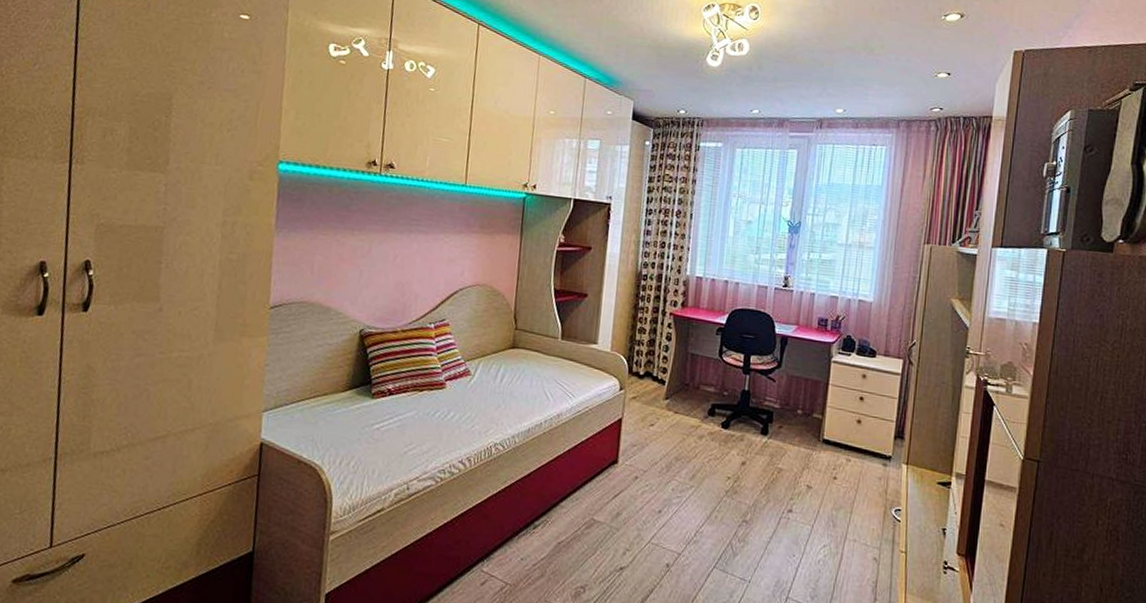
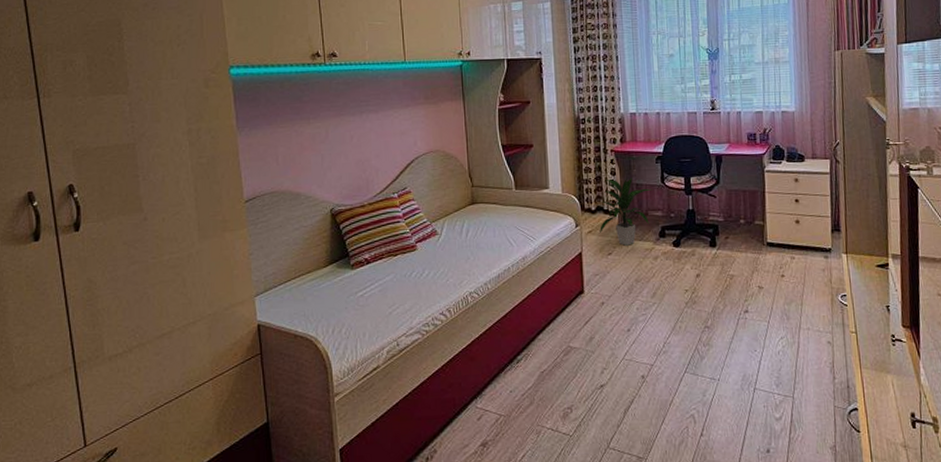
indoor plant: none [643,344,708,419] -> present [599,176,652,246]

